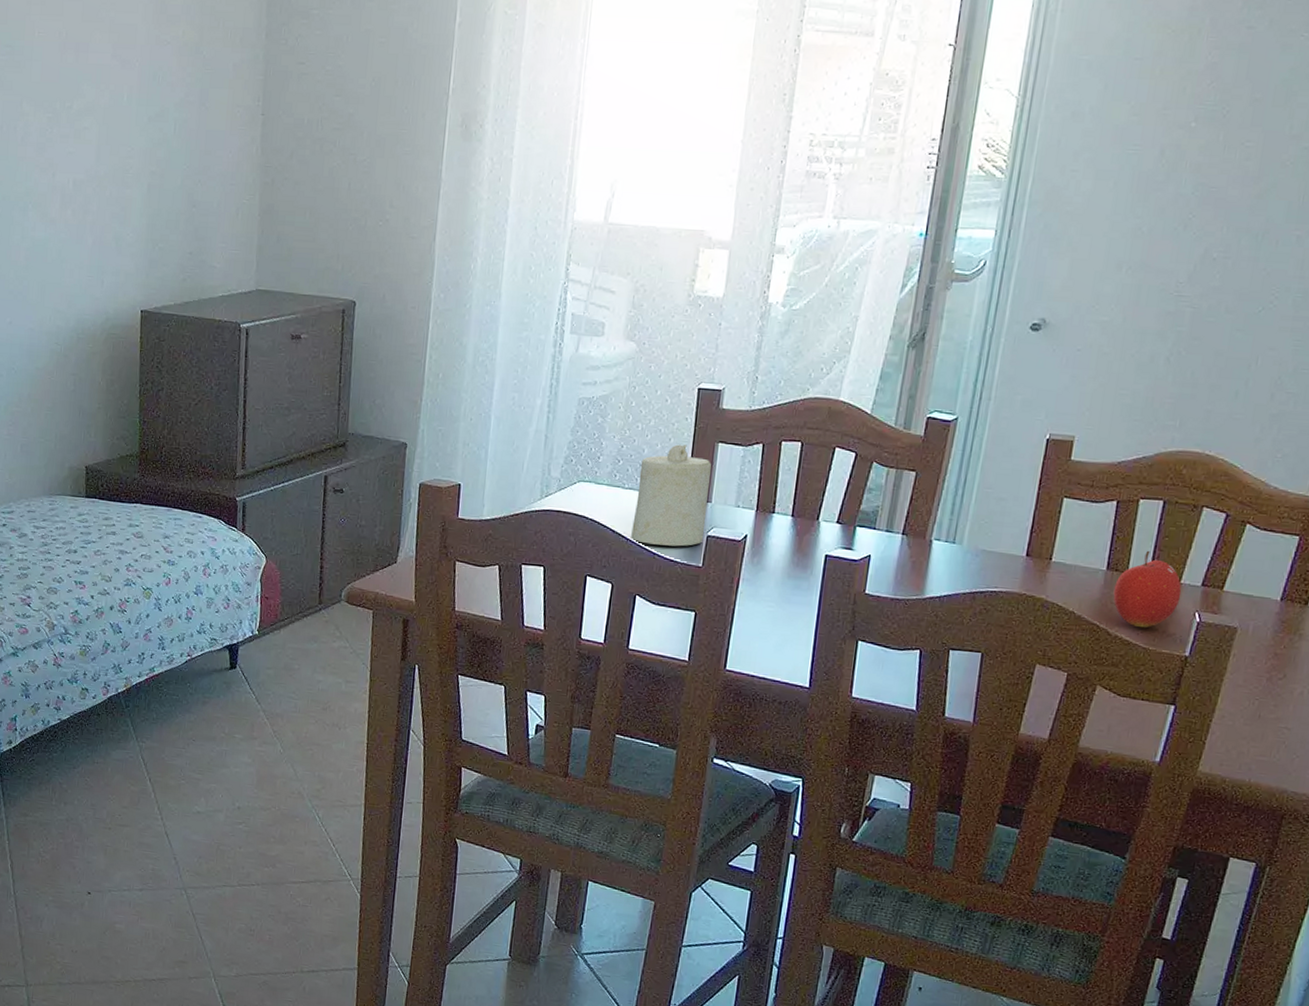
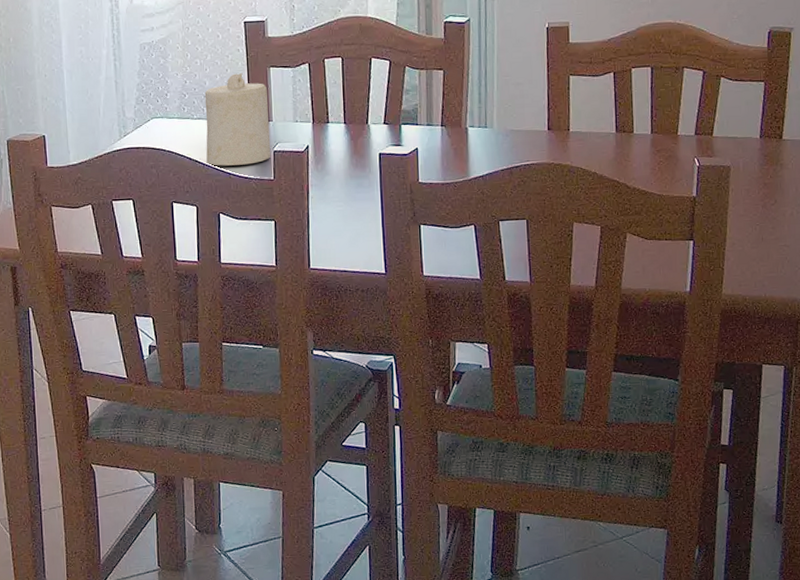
fruit: present [1113,550,1182,628] -> none [625,111,680,178]

